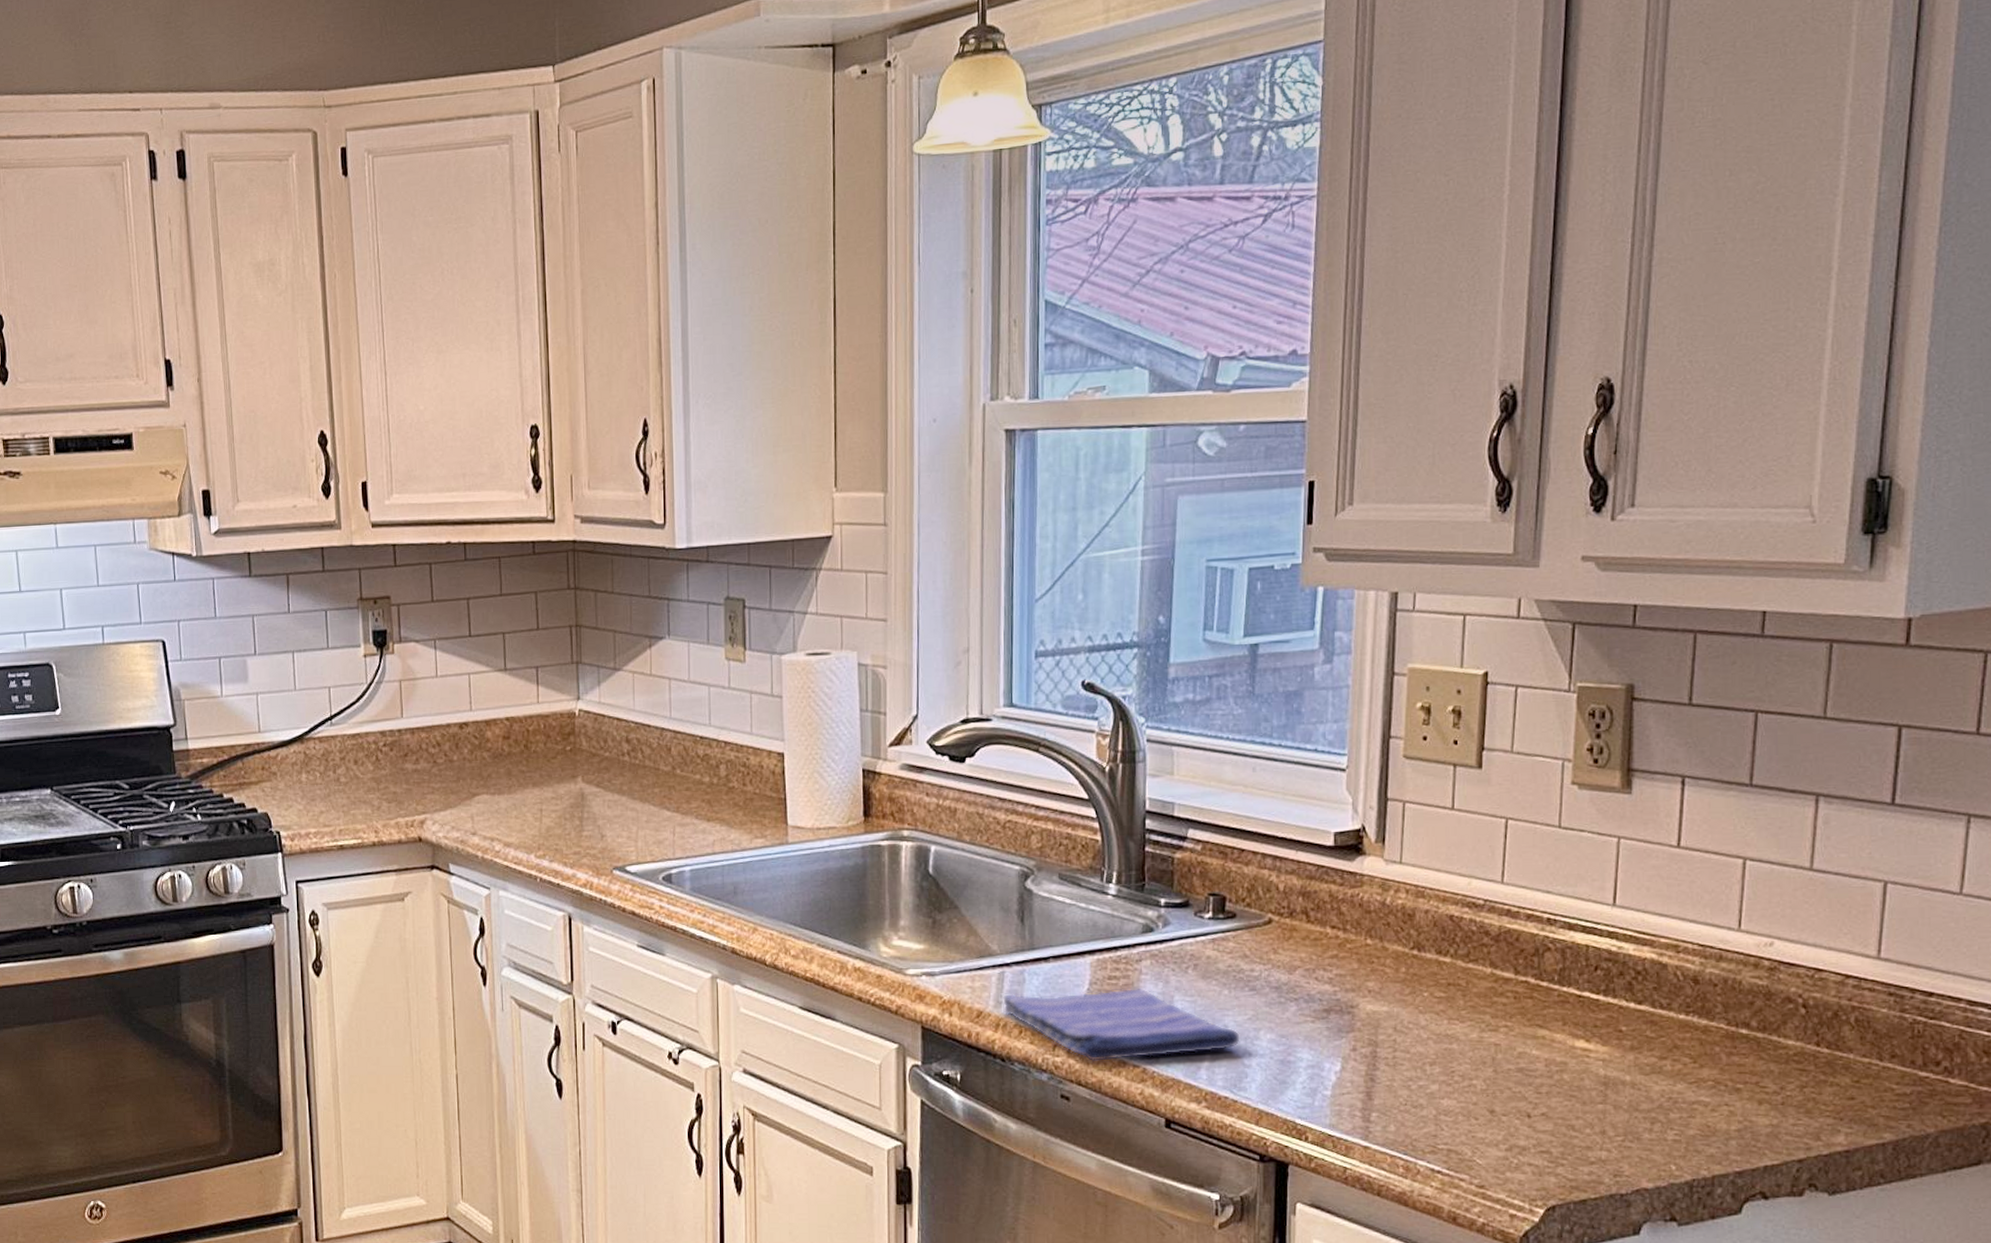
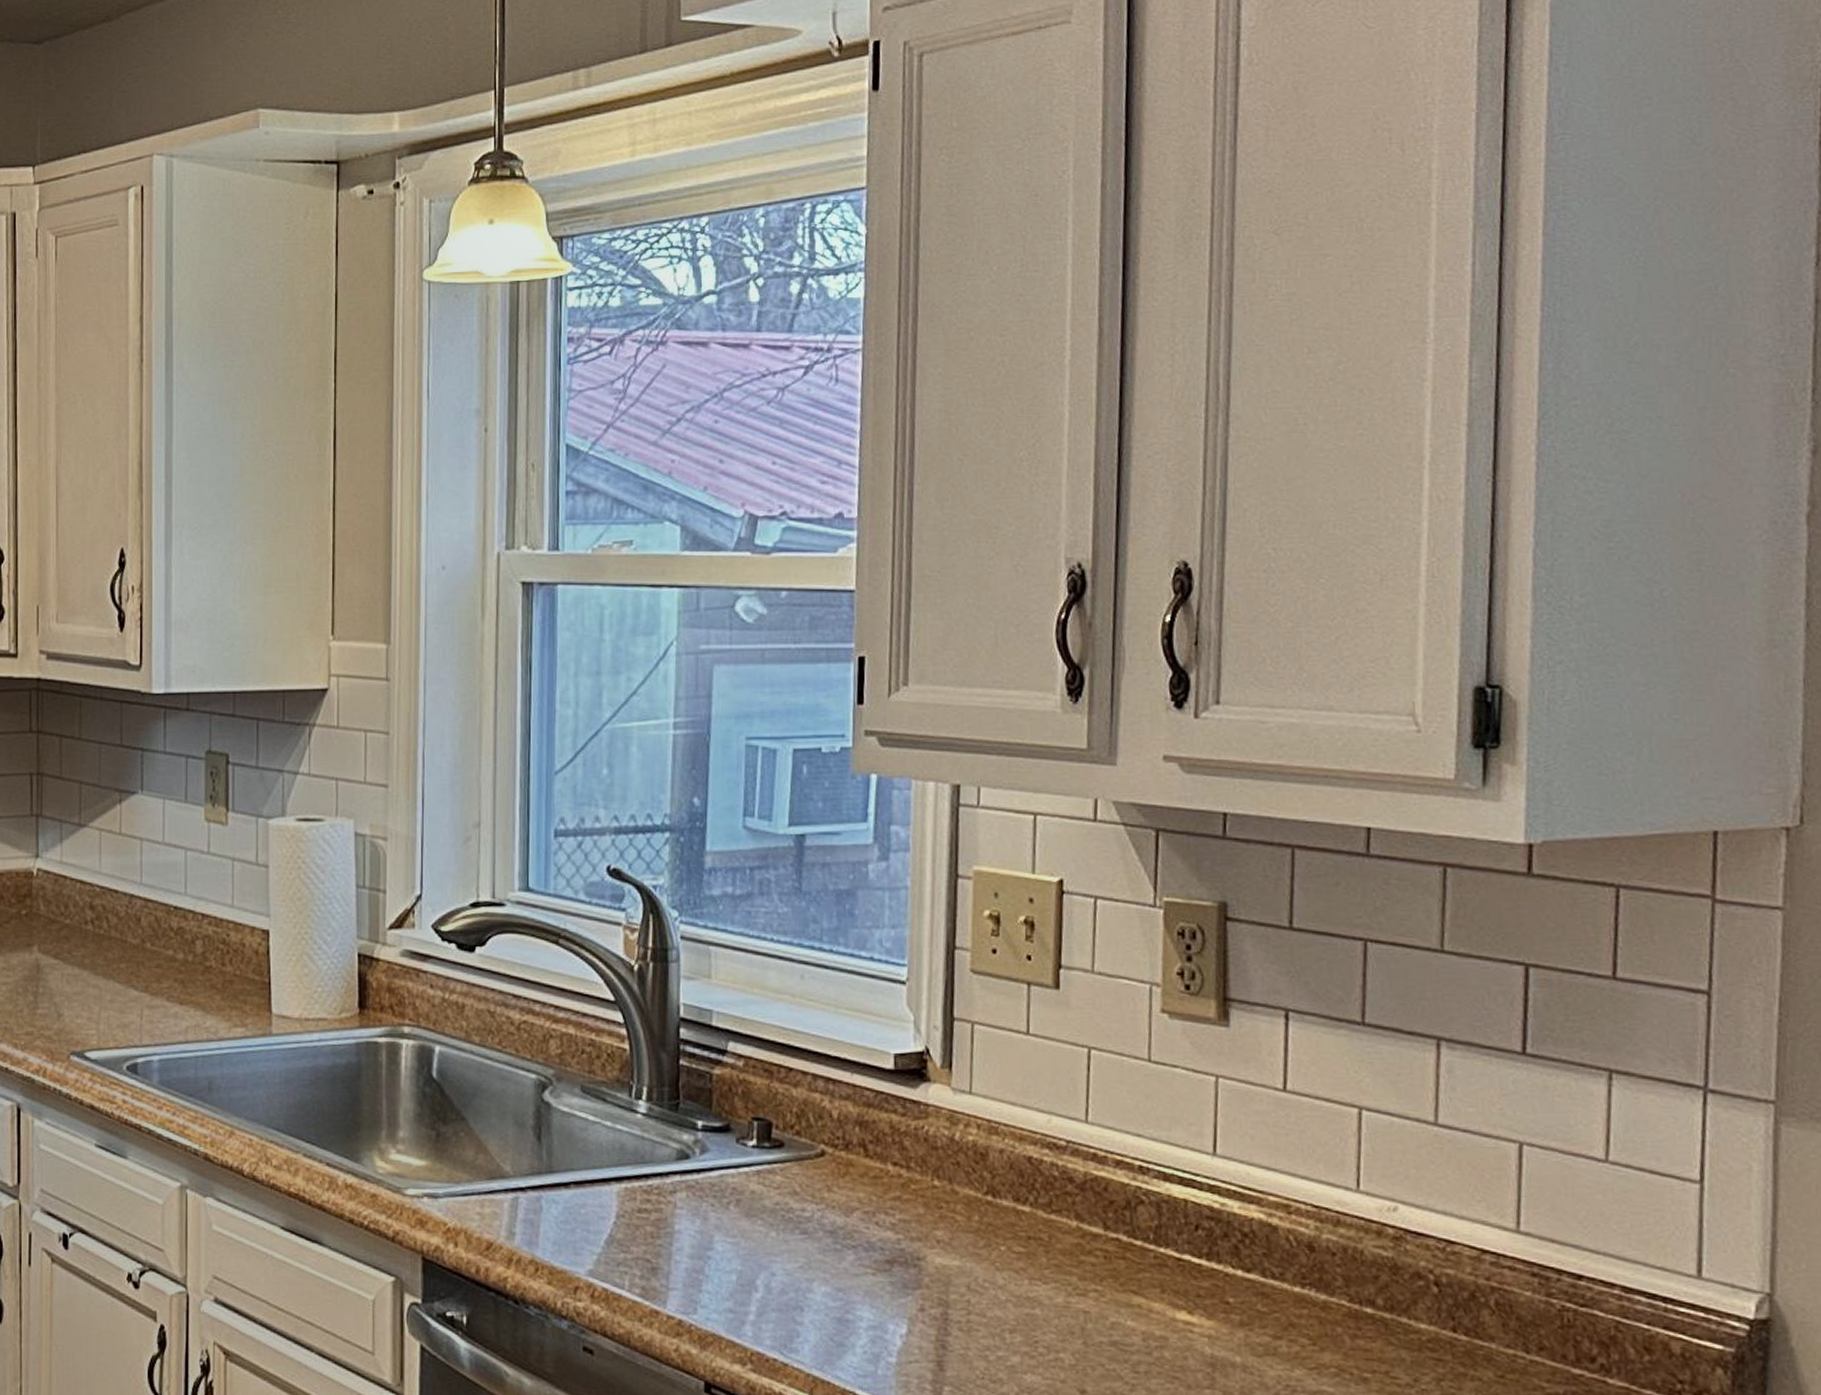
dish towel: present [1002,987,1240,1062] -> none [515,1223,791,1310]

